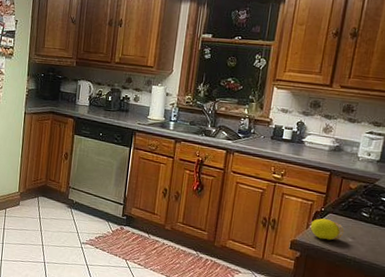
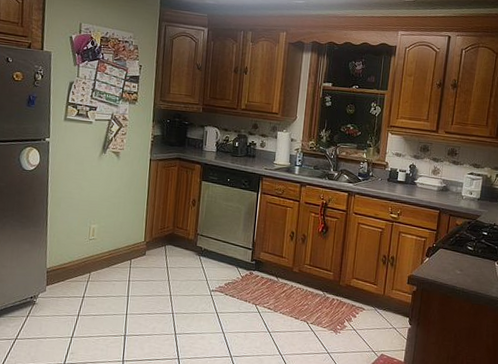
fruit: present [310,218,344,241] -> none [424,253,453,274]

